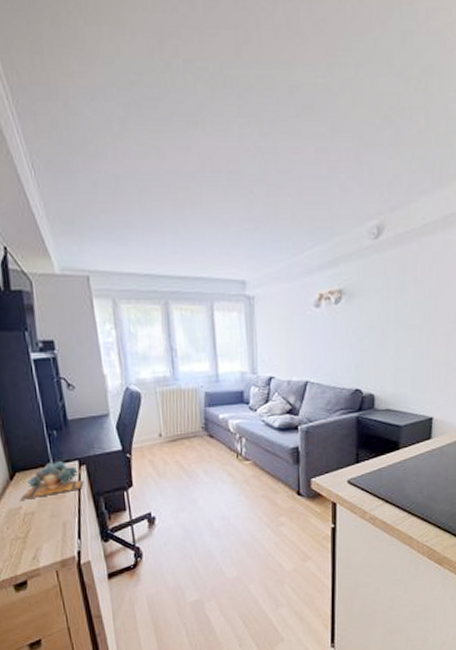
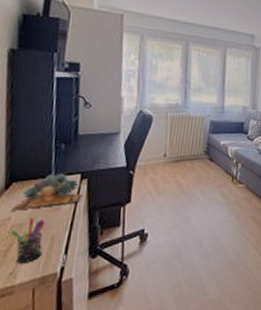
pen holder: none [24,506,57,548] -> present [10,218,45,263]

